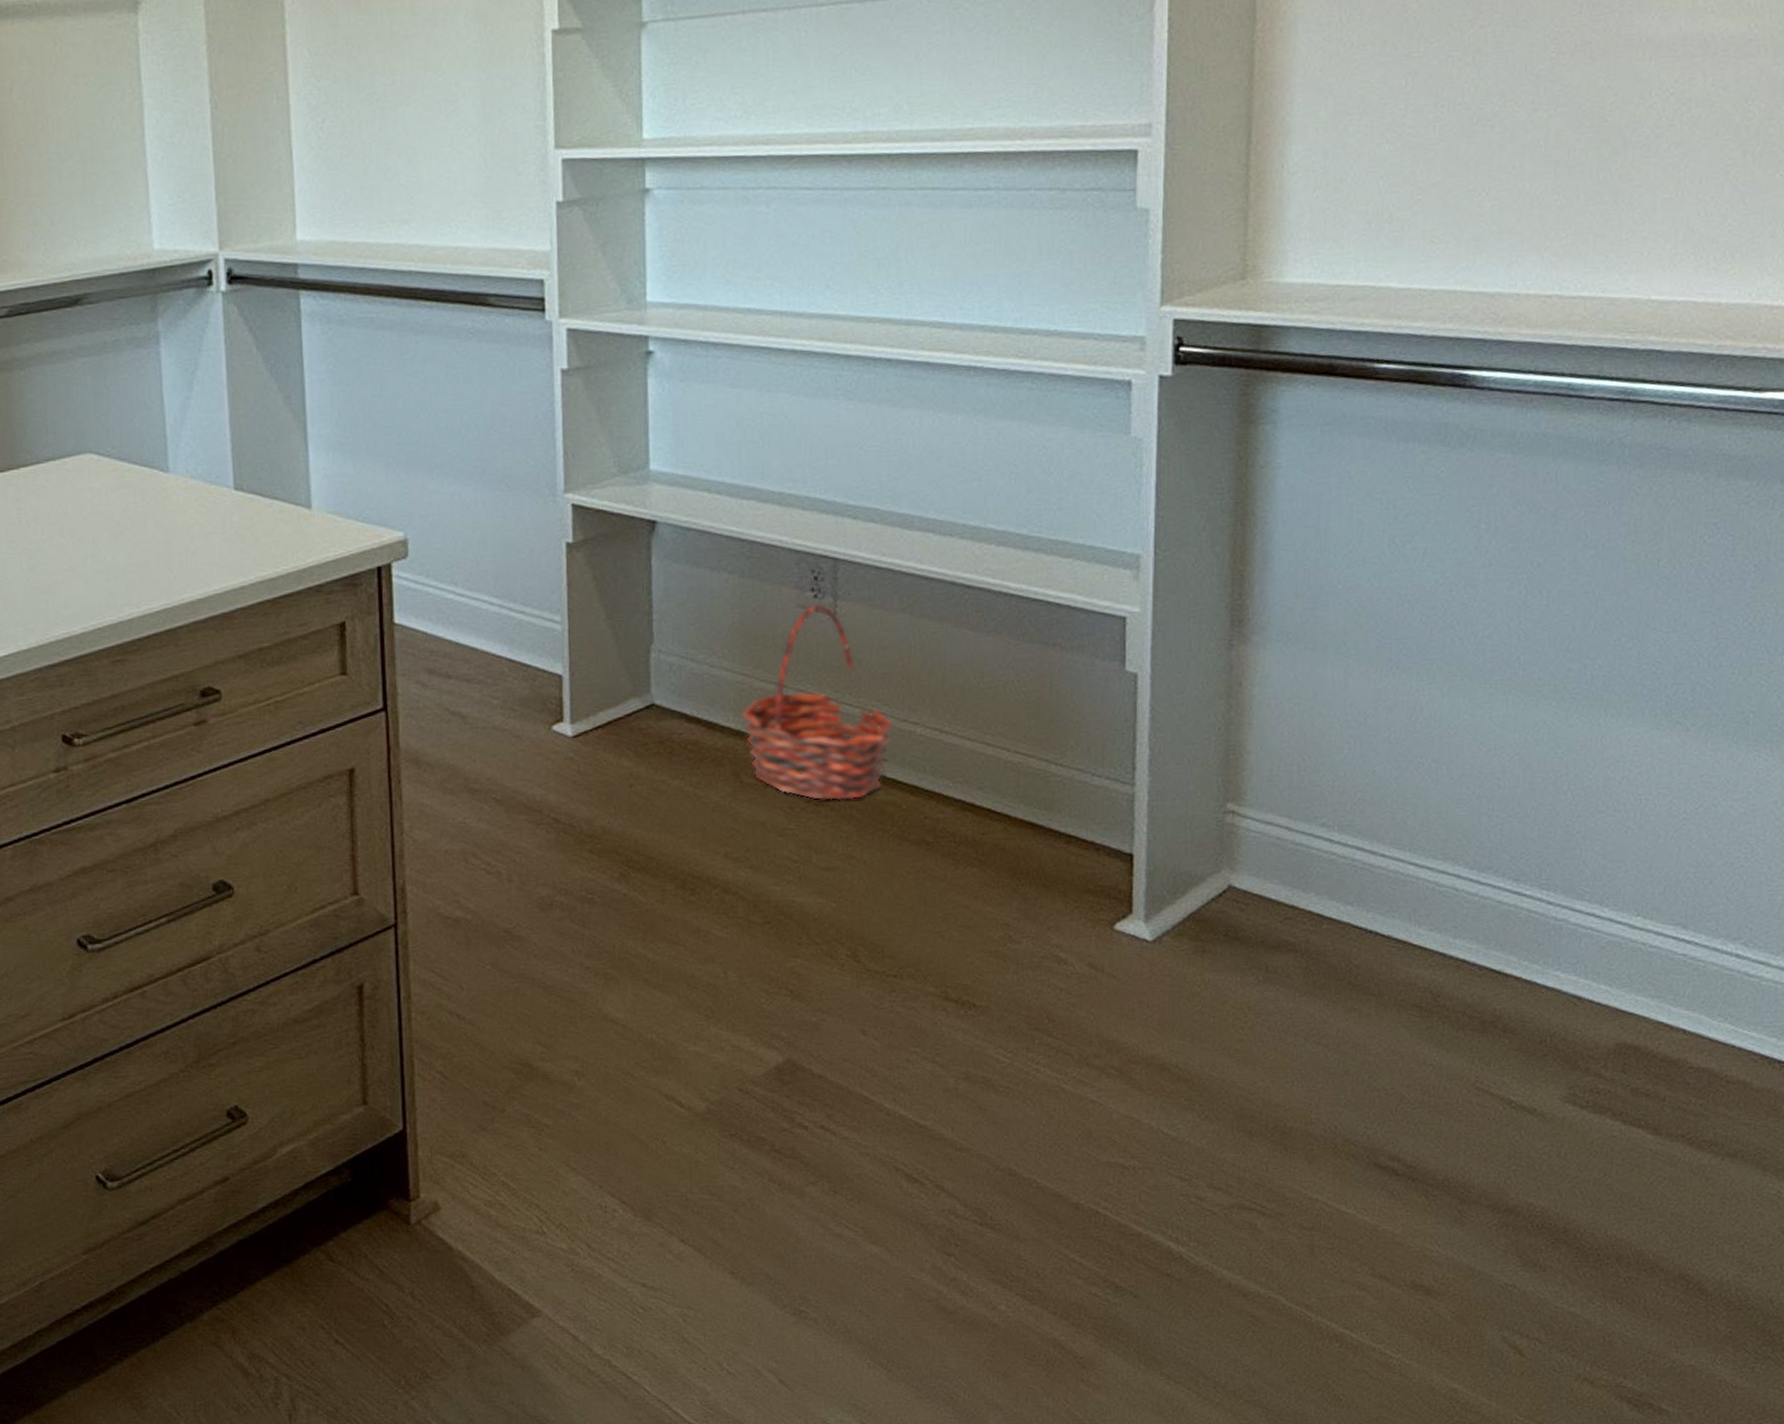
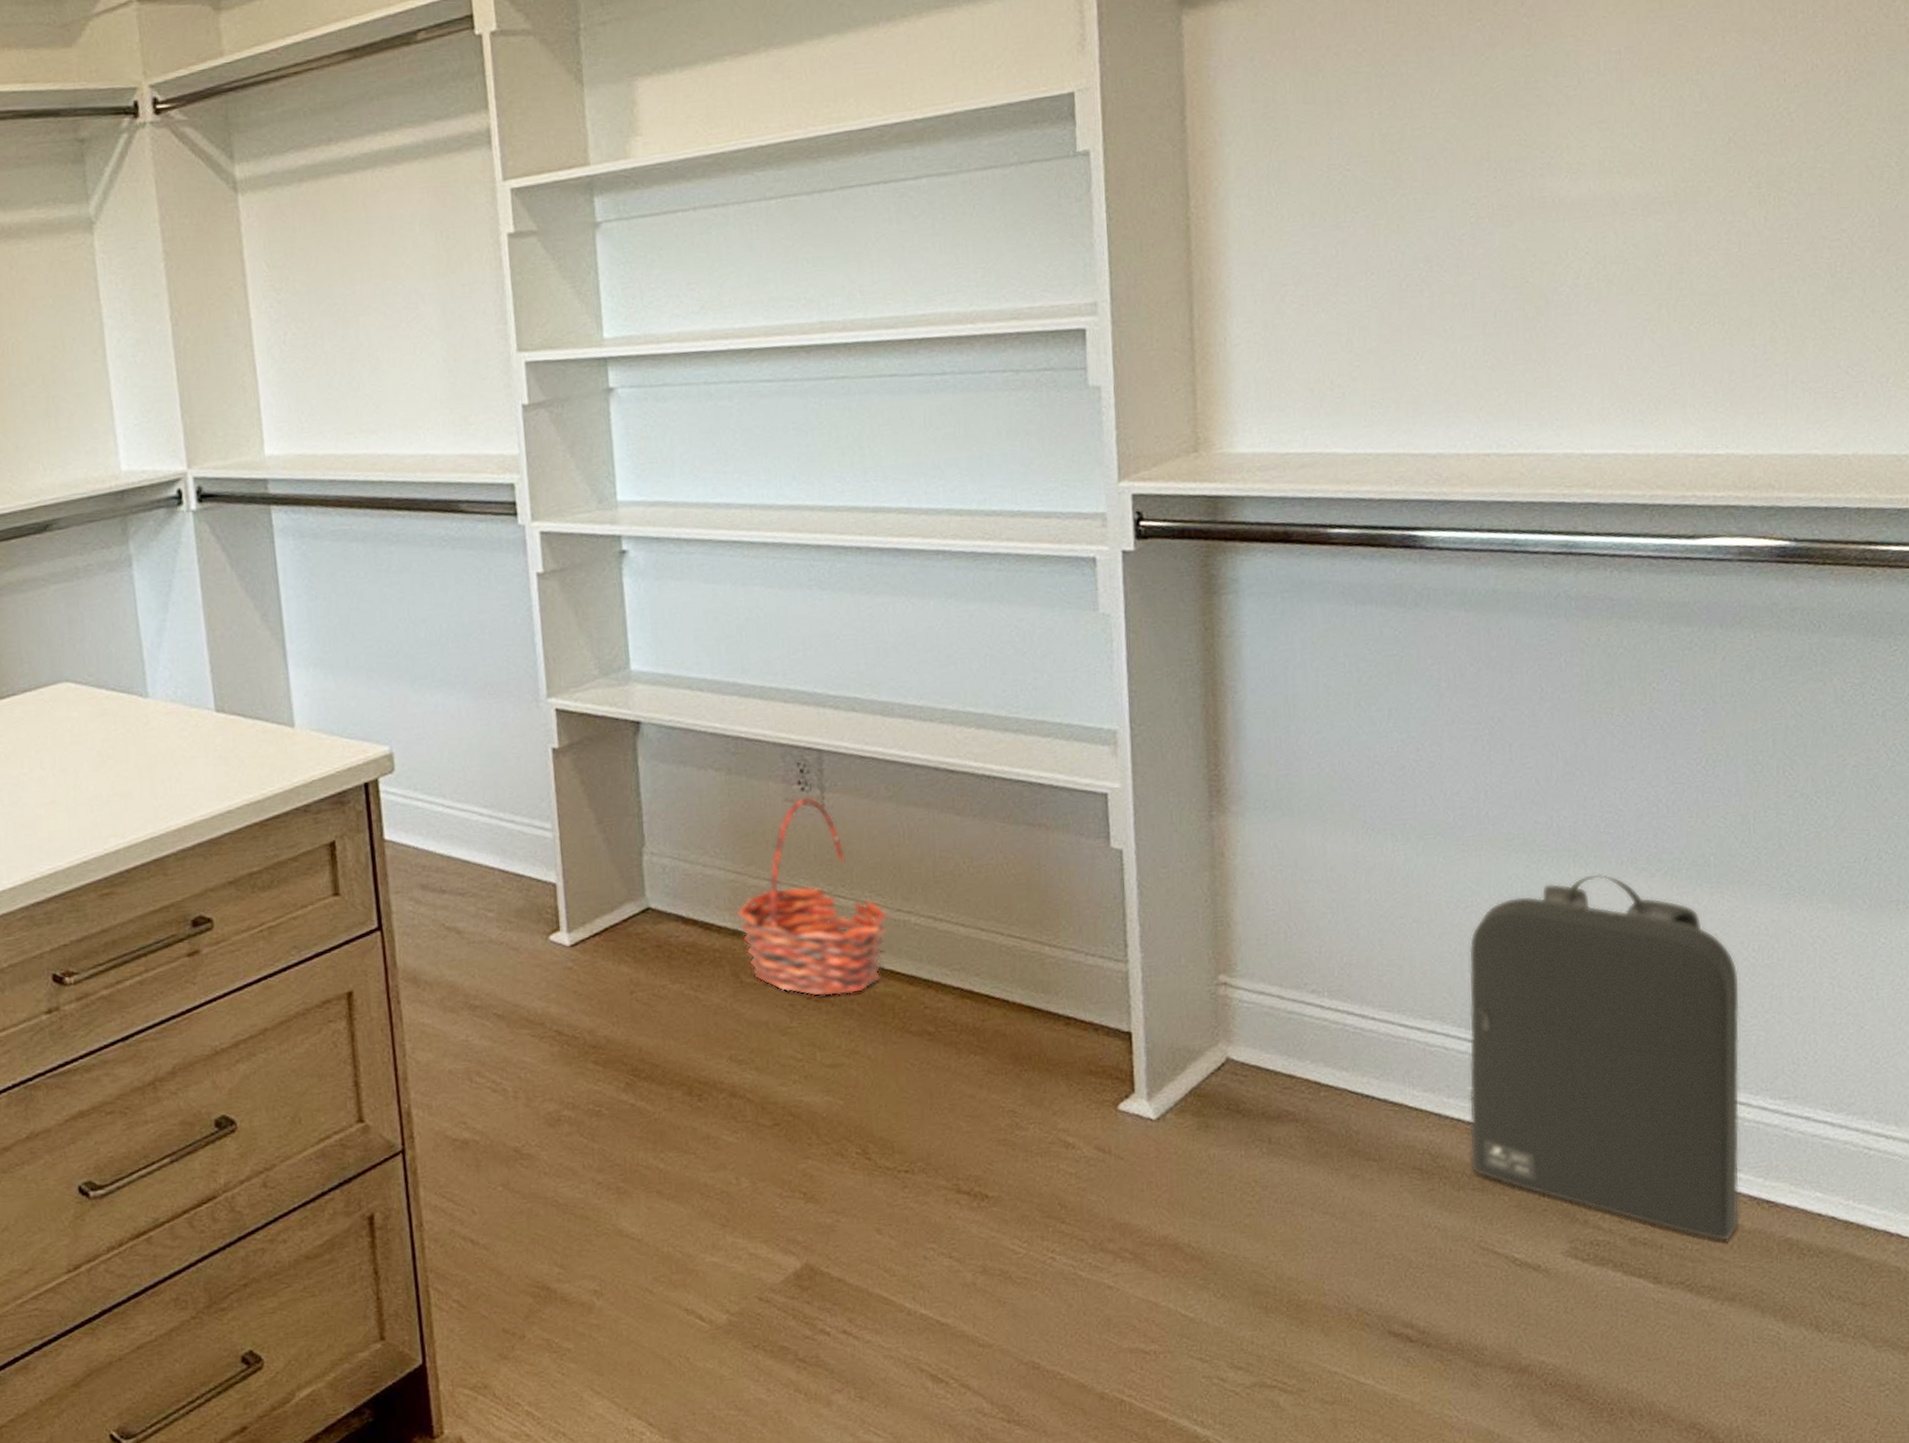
backpack: none [1472,725,1770,1097] -> present [1468,873,1740,1241]

